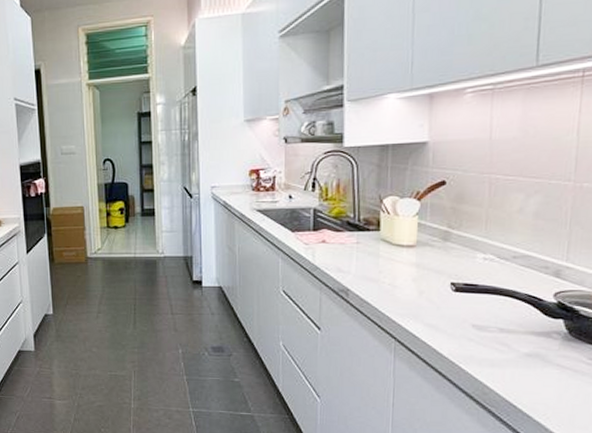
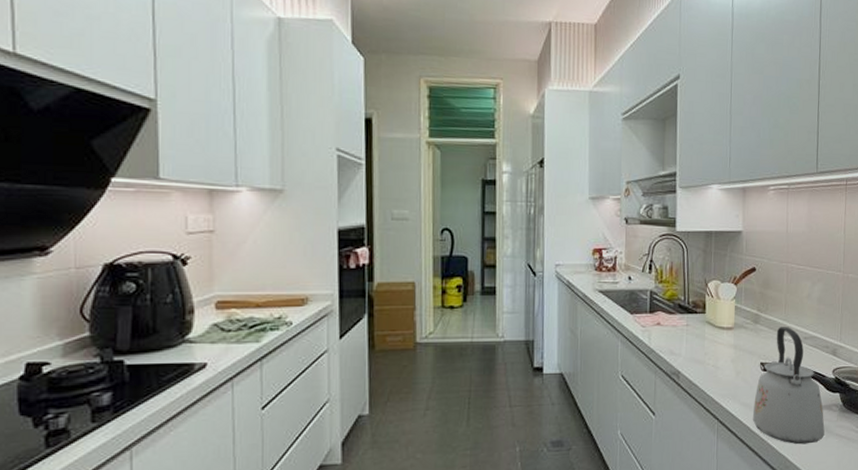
kettle: none [439,245,540,372] -> present [752,327,825,445]

